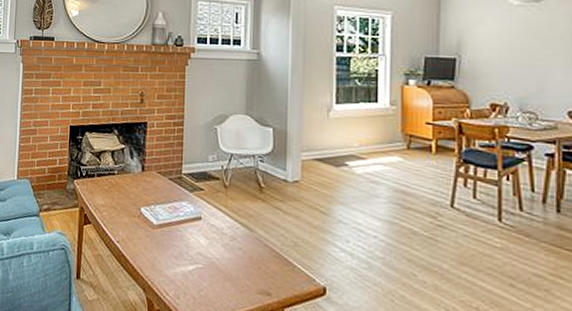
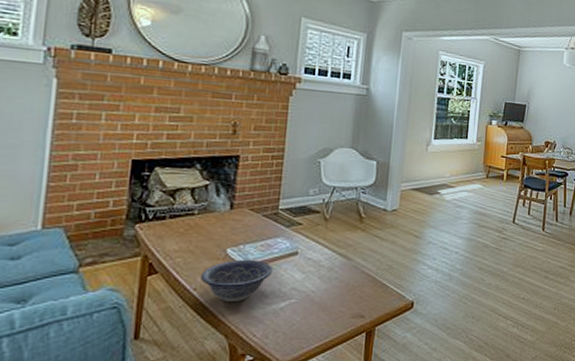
decorative bowl: none [121,218,180,259] -> present [200,259,273,303]

